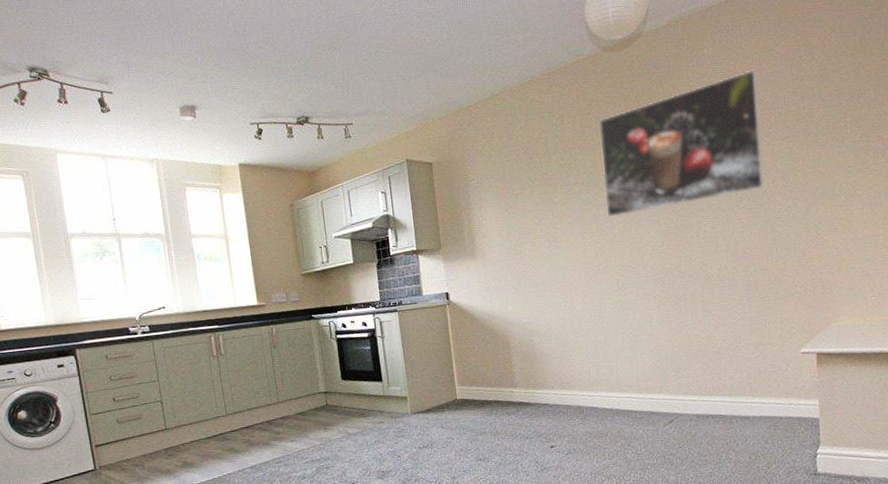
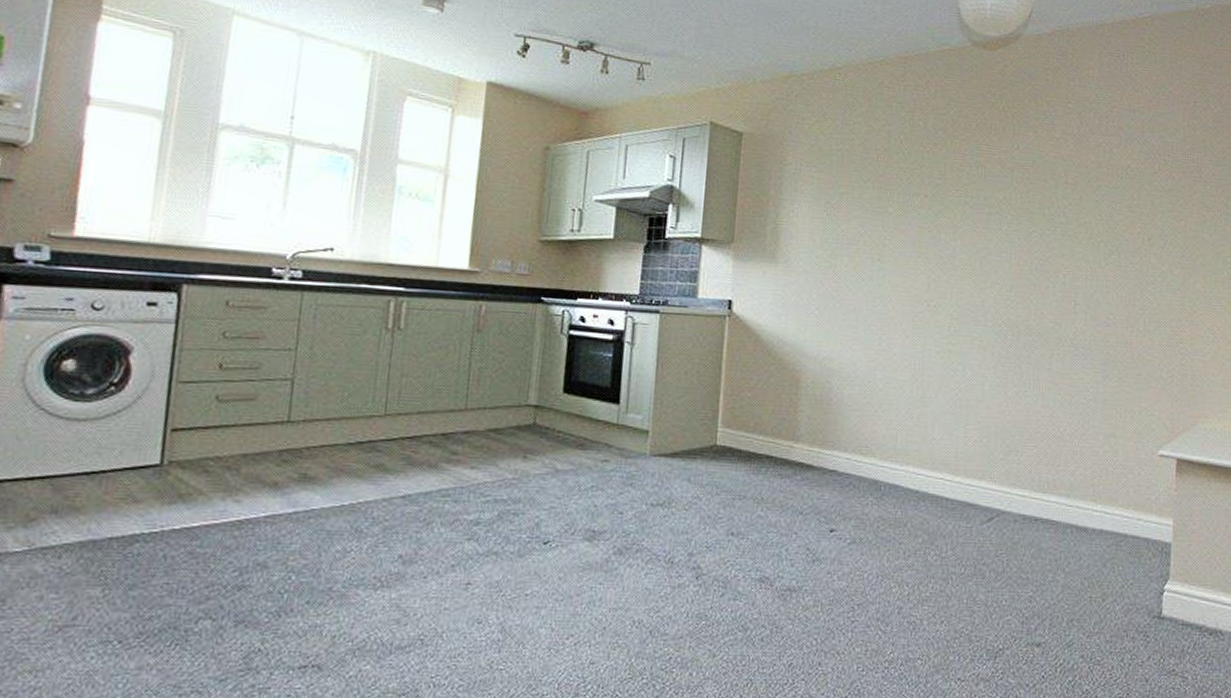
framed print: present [599,69,765,218] -> none [949,104,1145,246]

